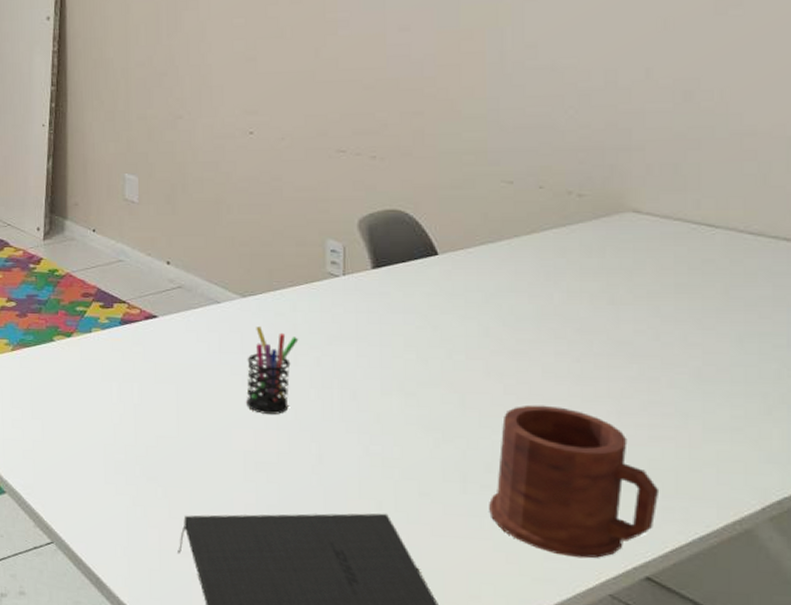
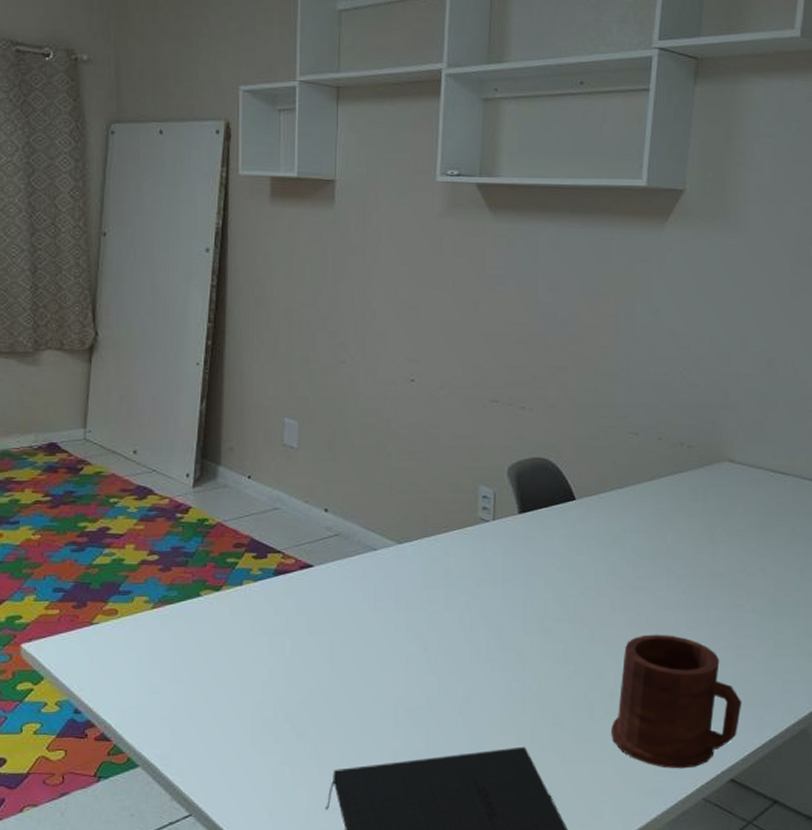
pen holder: present [245,327,299,414] -> none [398,572,451,659]

